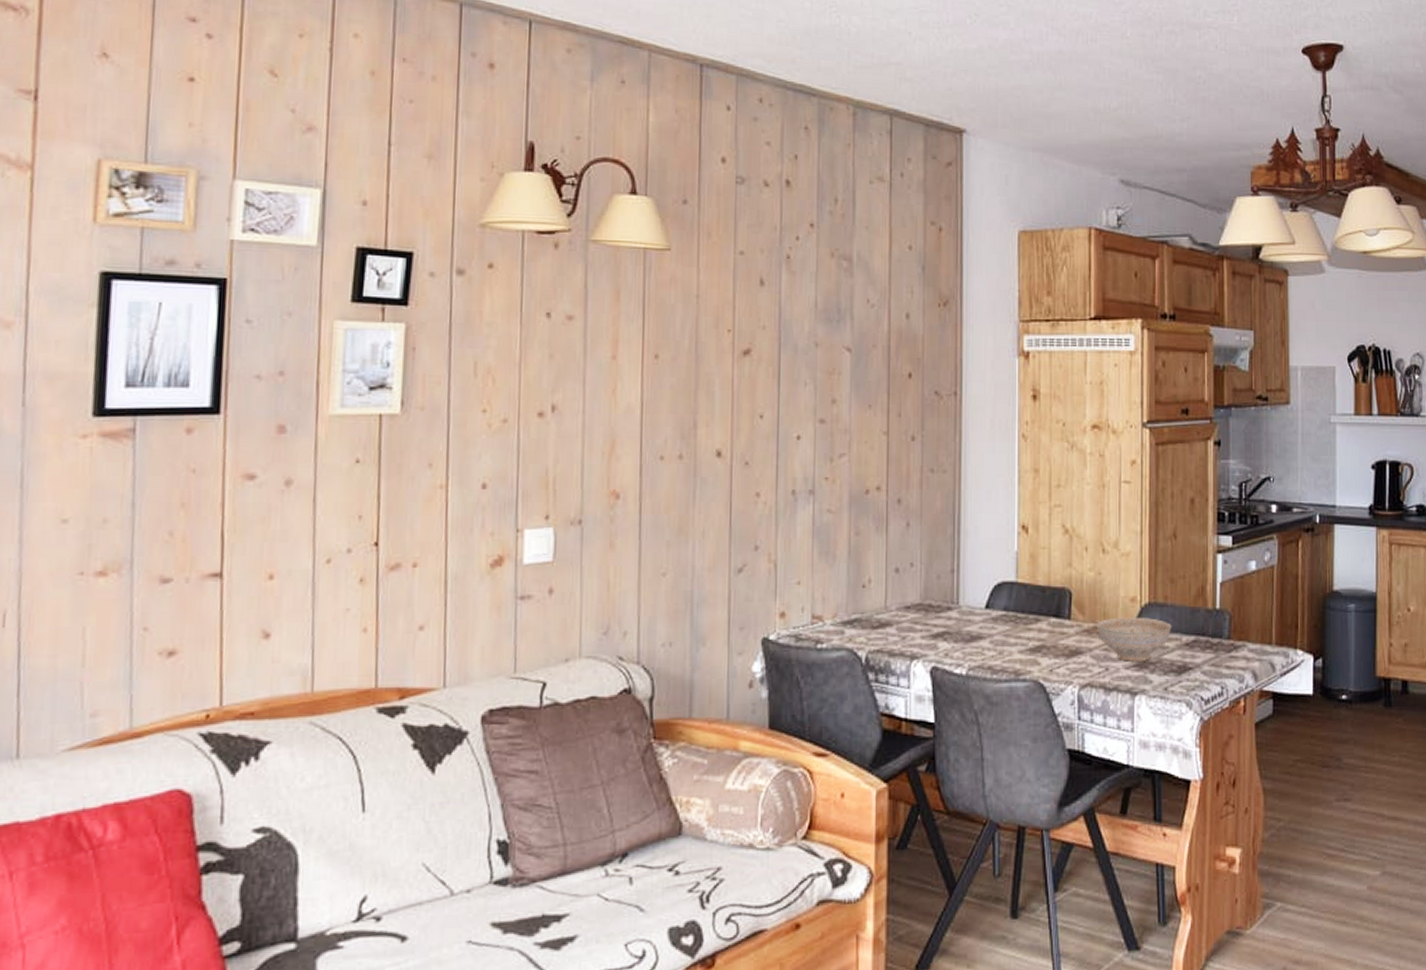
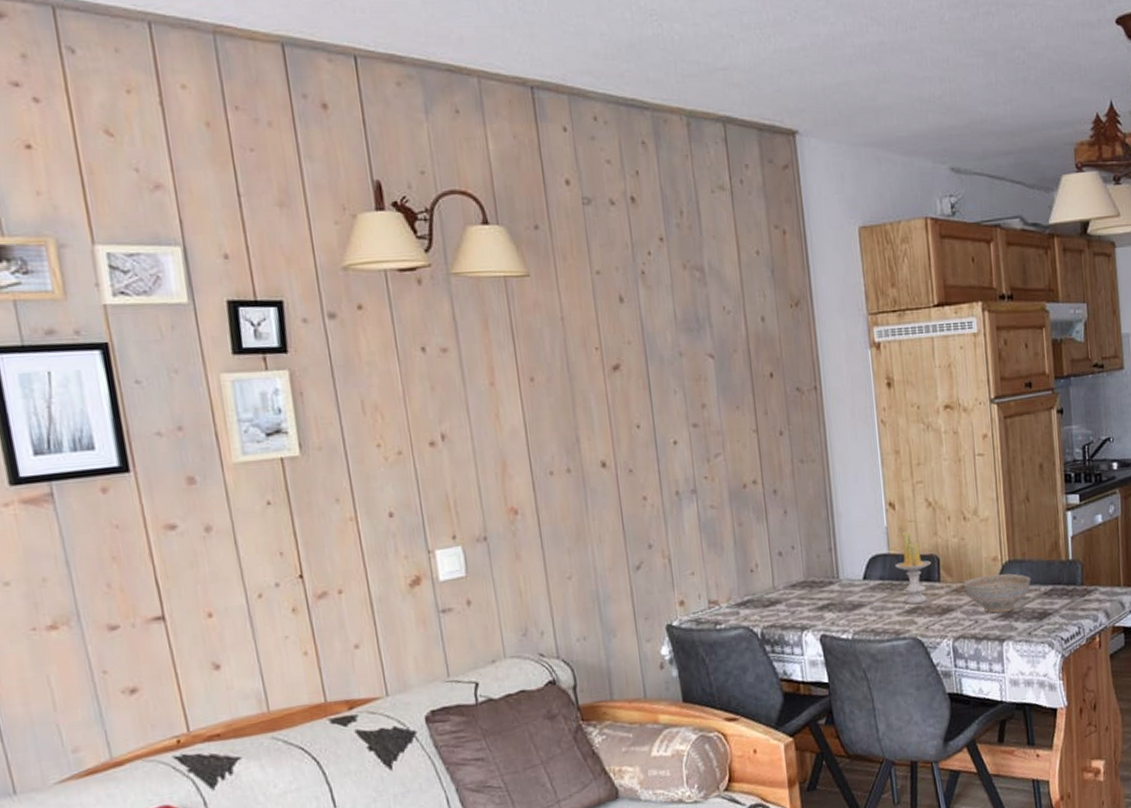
candle: none [1022,558,1063,641] -> present [895,531,932,604]

